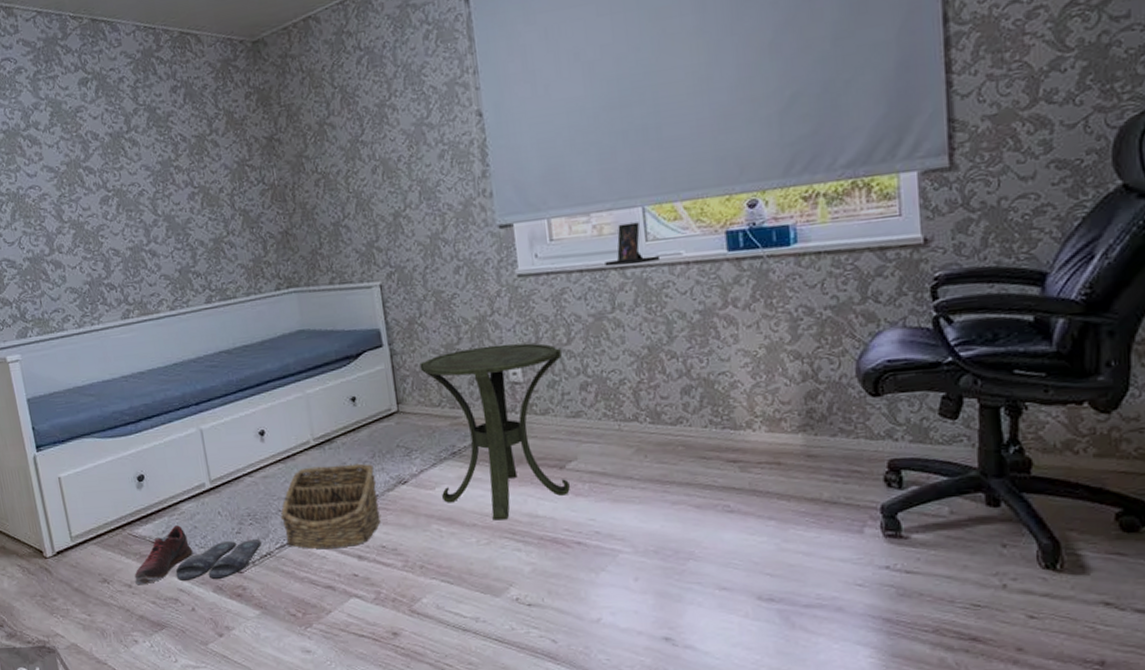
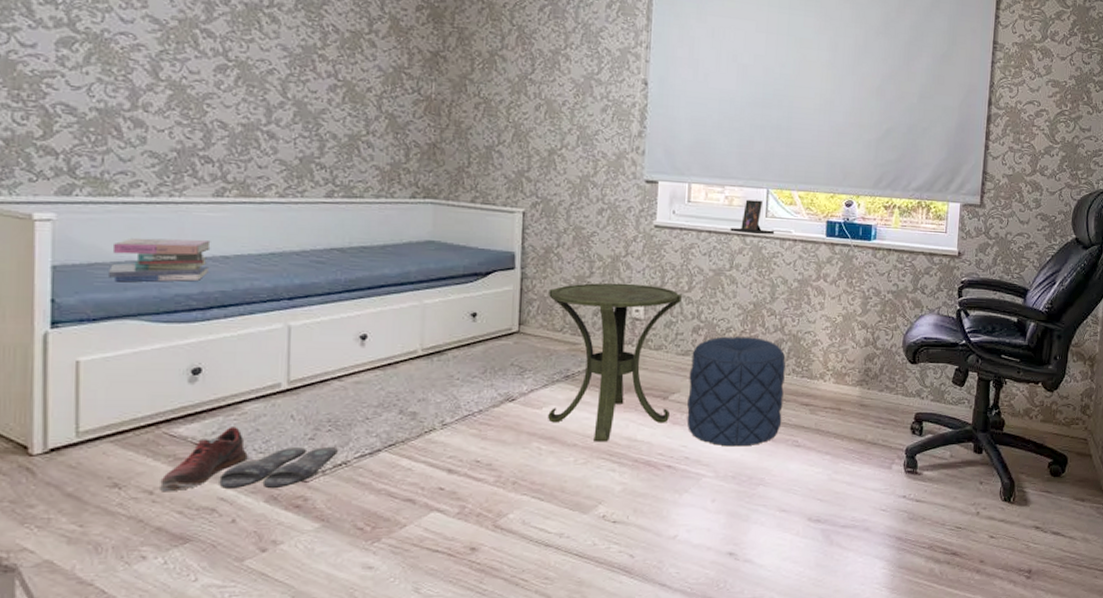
books: none [62,359,132,407] -> present [107,237,211,283]
basket: present [280,463,381,550] -> none [367,377,482,461]
pouf: none [583,387,706,517] -> present [687,336,786,447]

